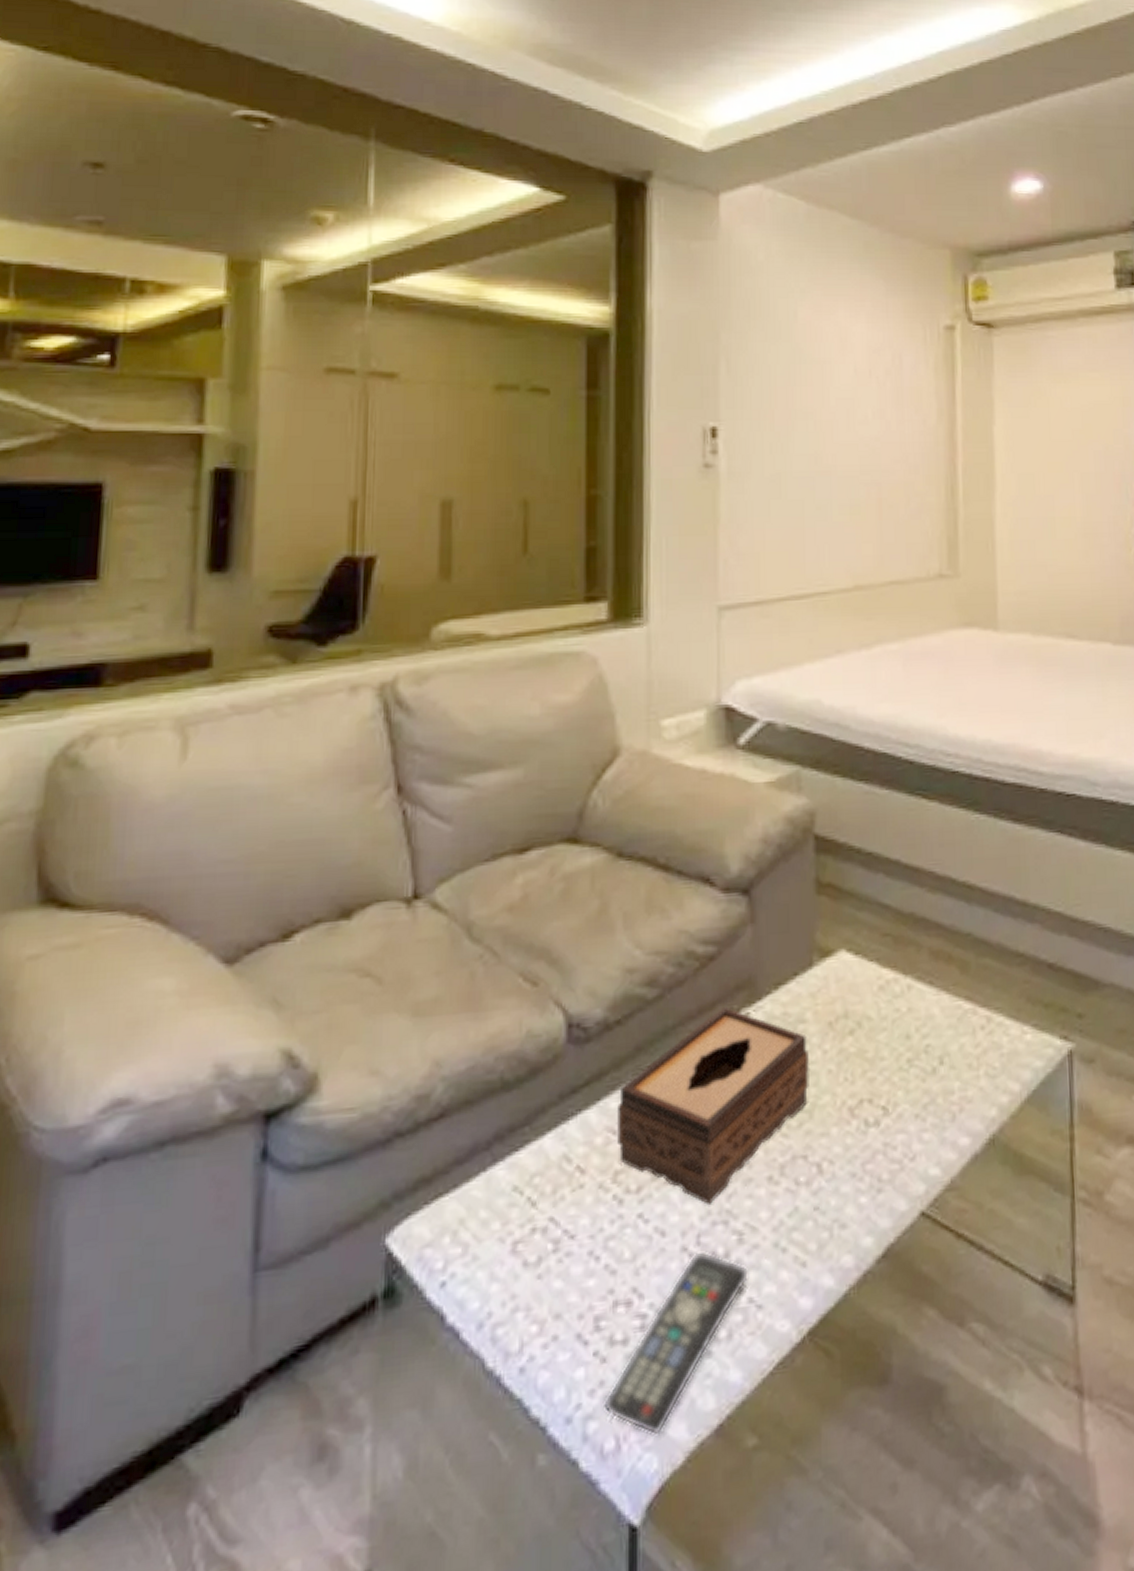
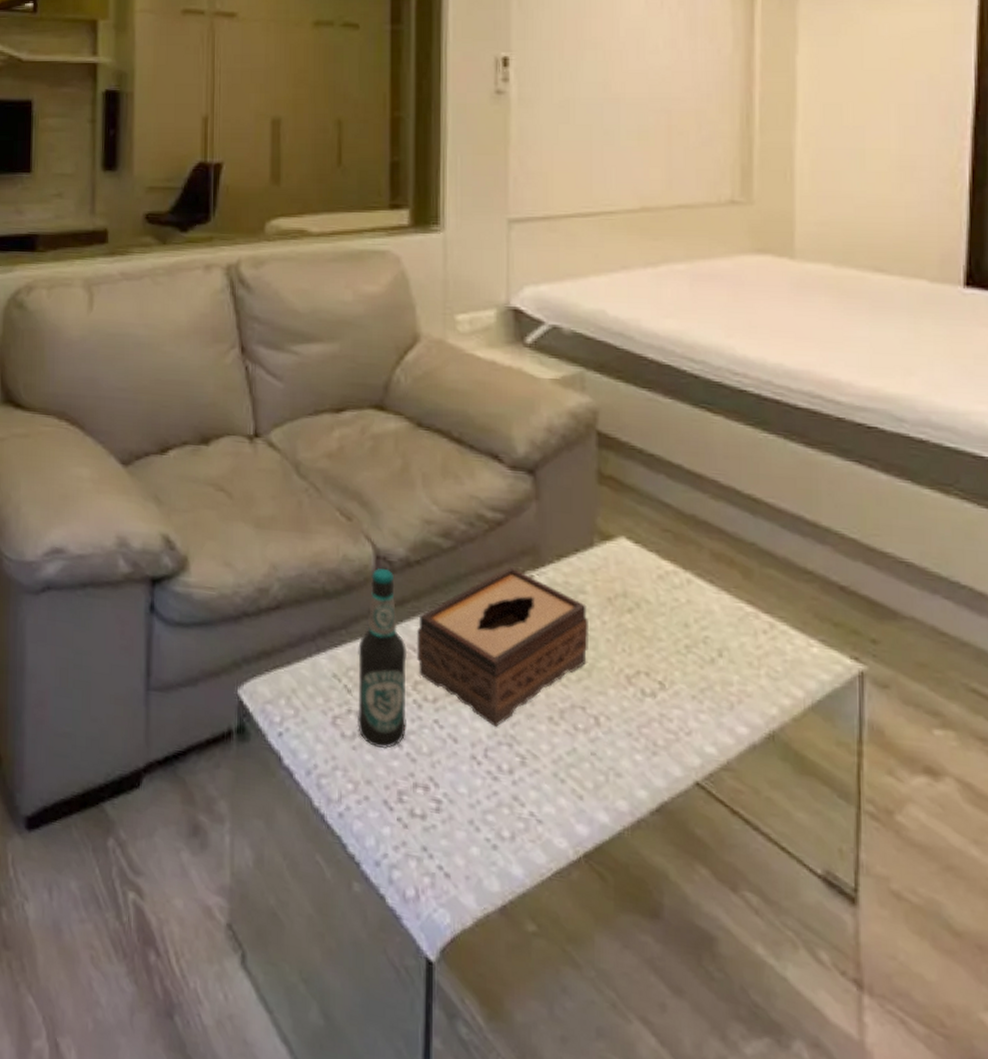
bottle: none [544,1037,606,1268] -> present [358,568,408,749]
remote control: present [602,1250,750,1436] -> none [405,761,531,898]

